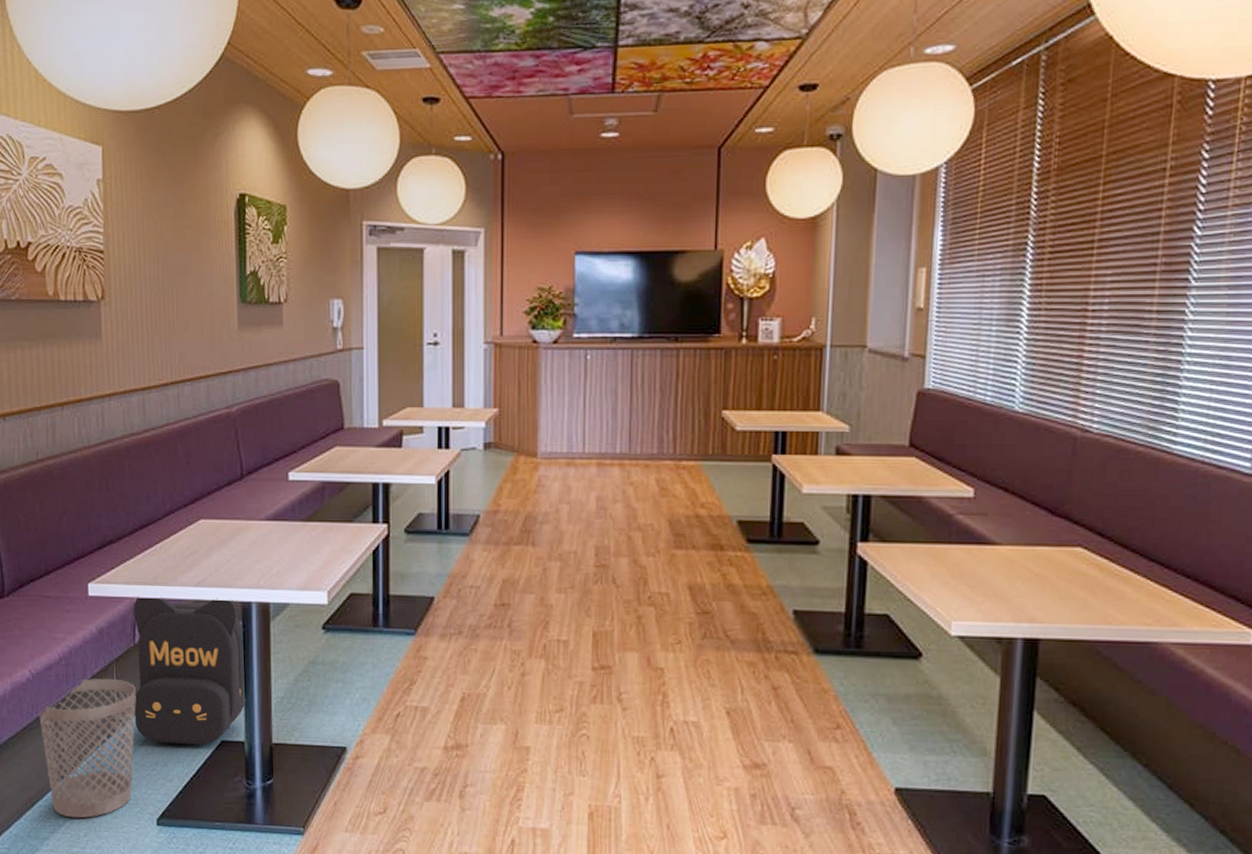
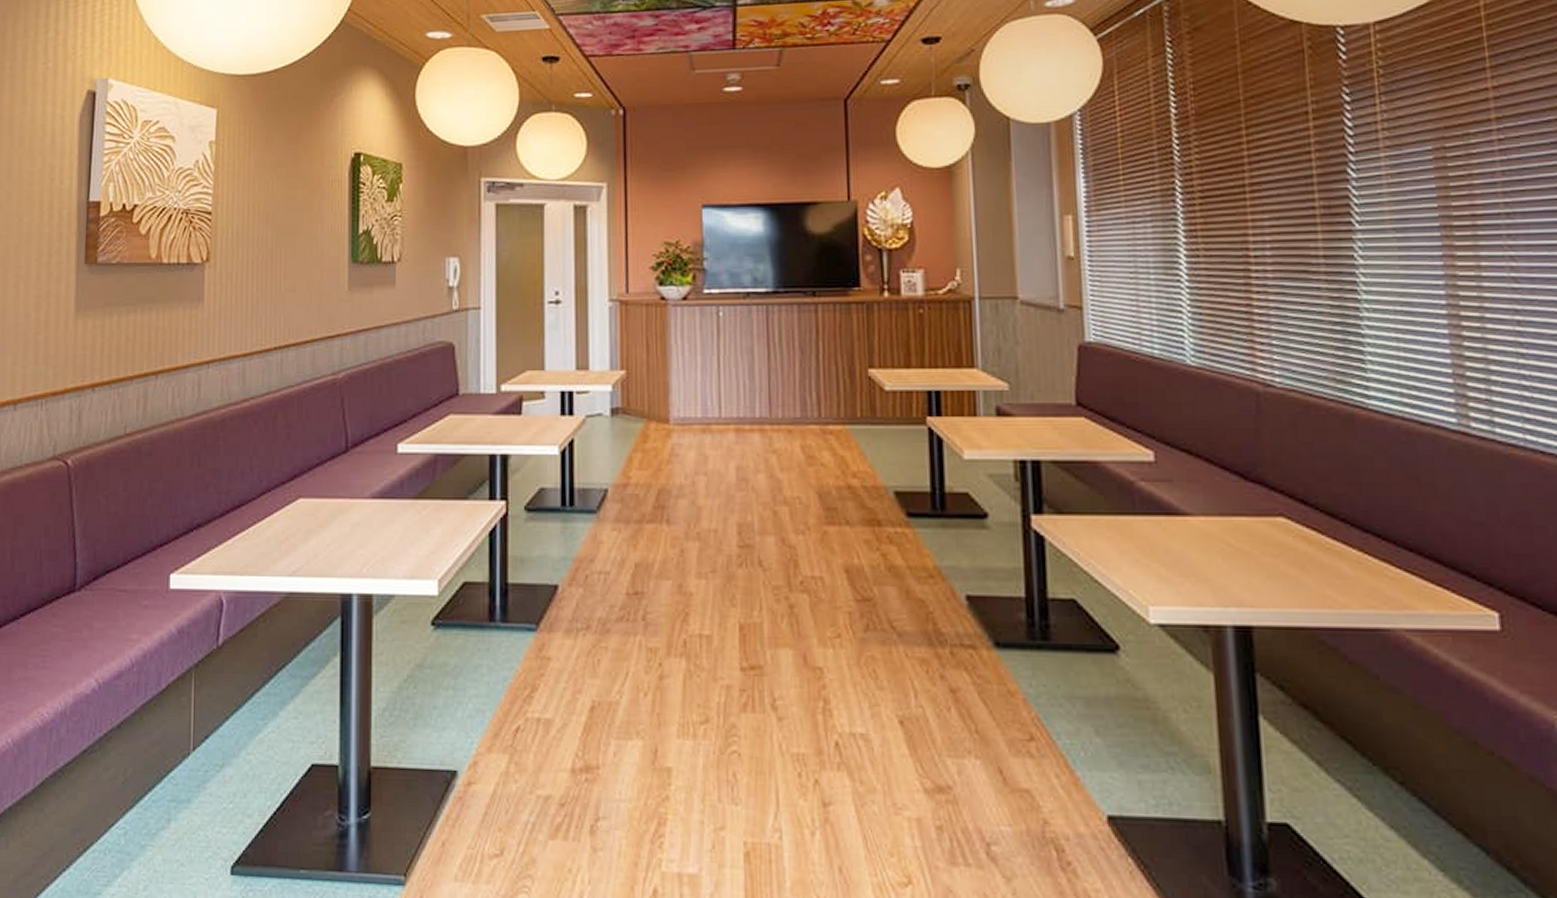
wastebasket: present [39,678,136,818] -> none [102,688,216,867]
backpack: present [133,596,246,745] -> none [212,588,343,770]

